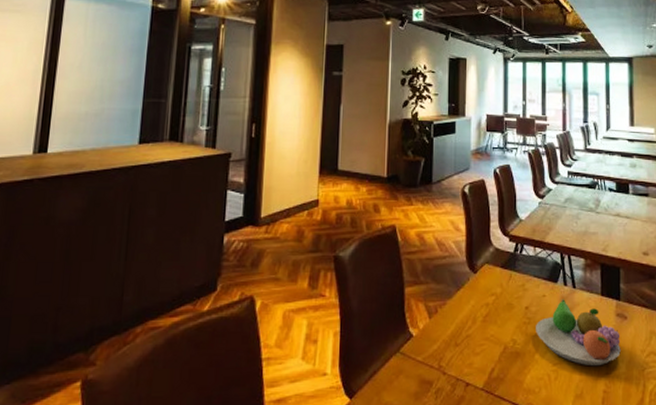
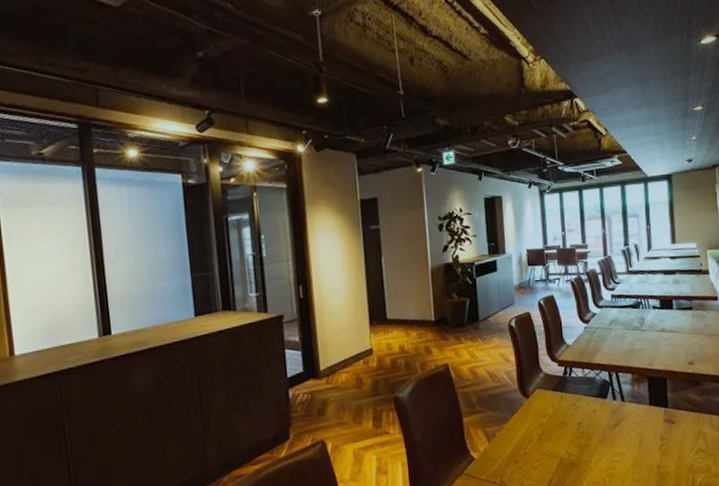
fruit bowl: present [536,299,621,367] -> none [588,412,670,468]

